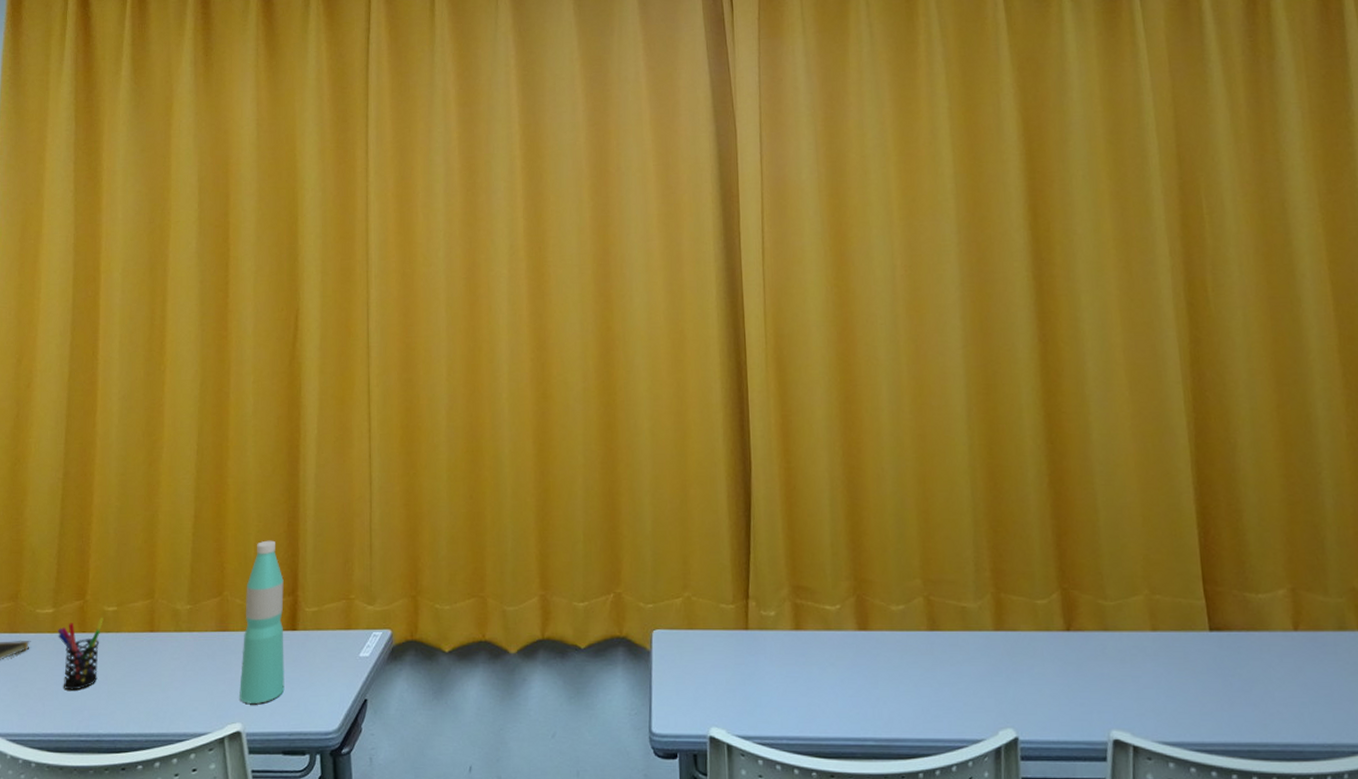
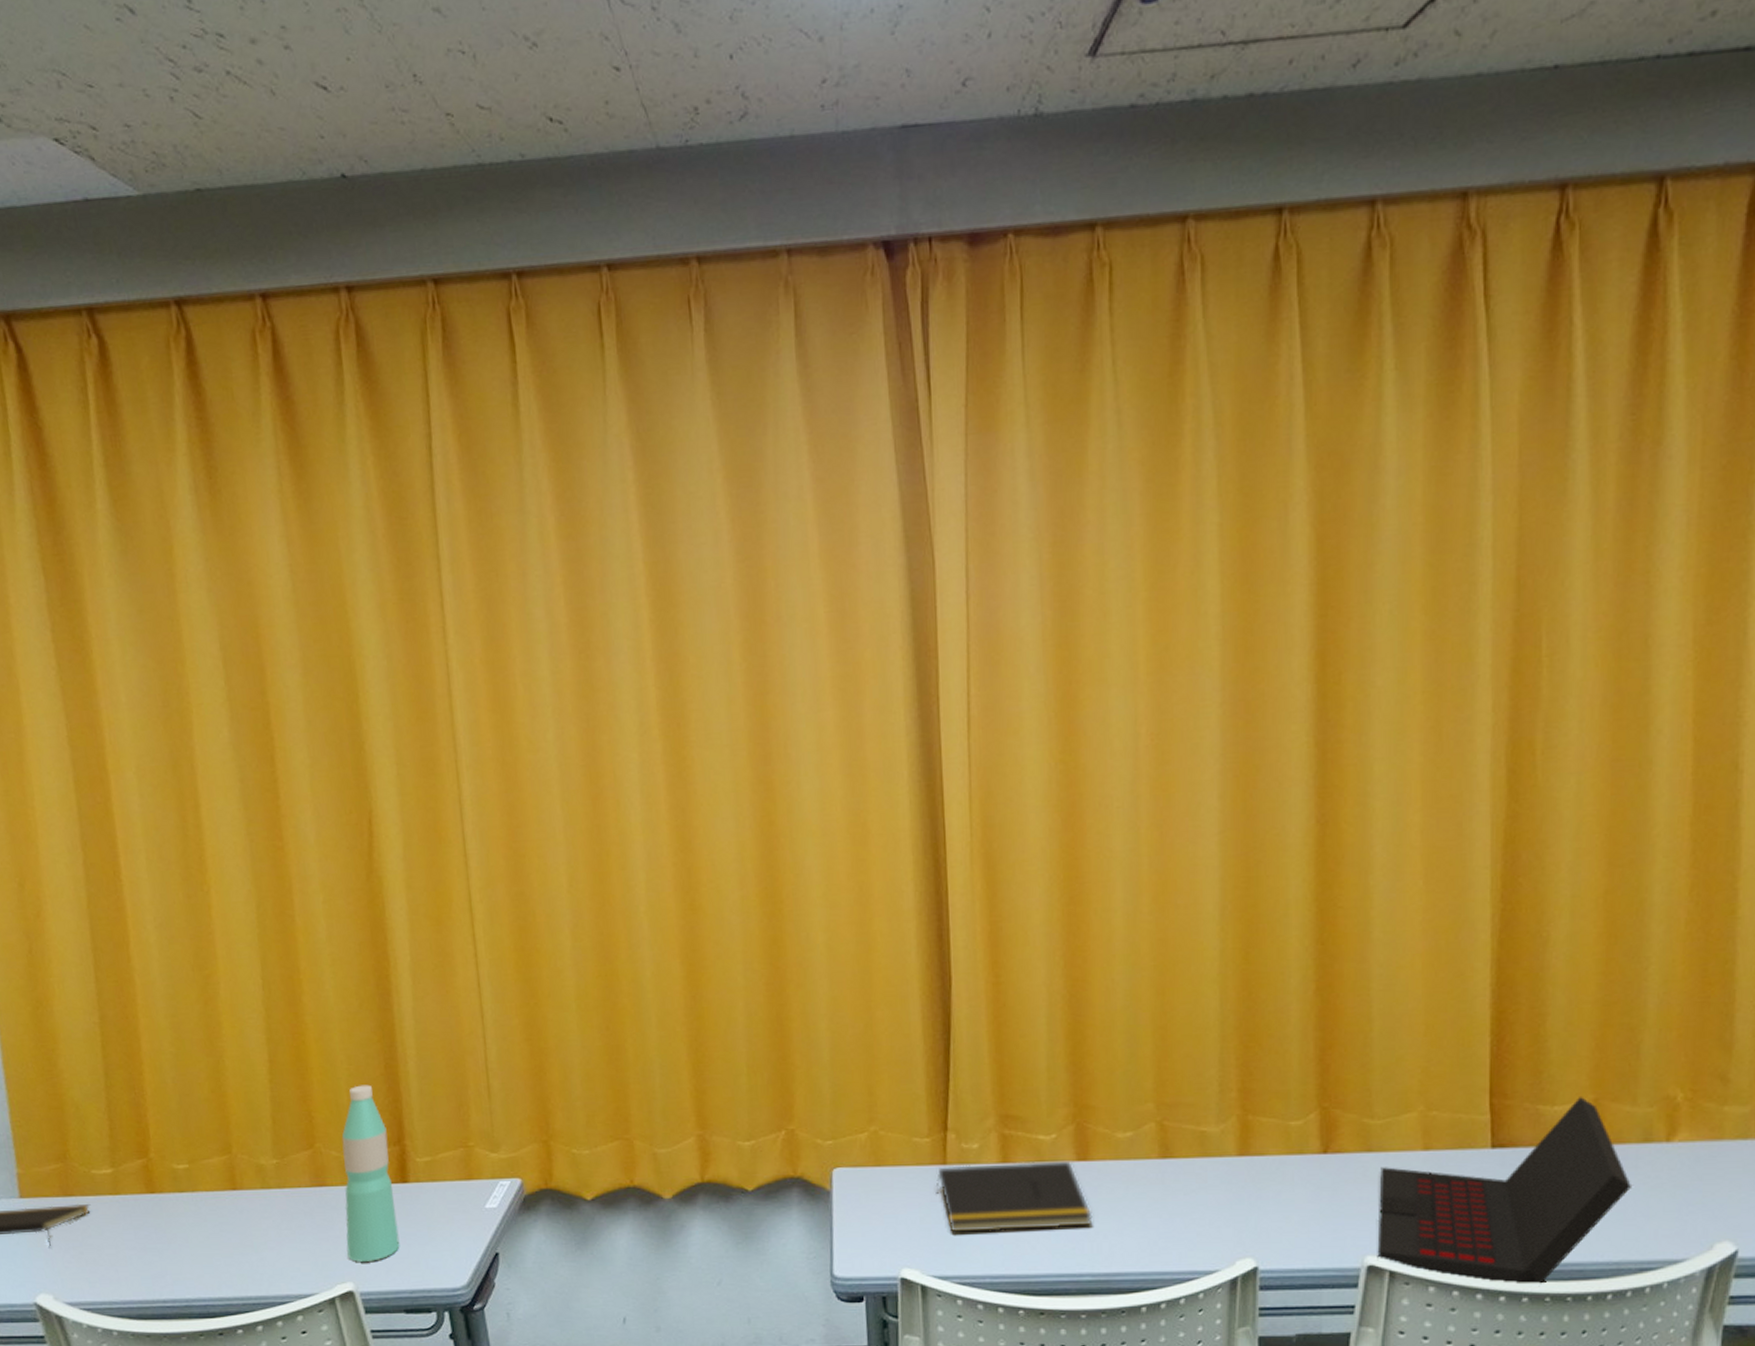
pen holder: present [58,617,104,690] -> none [121,1175,177,1255]
notepad: none [739,630,874,694] -> present [936,1161,1093,1232]
laptop: none [1116,585,1335,766] -> present [1377,1095,1633,1287]

